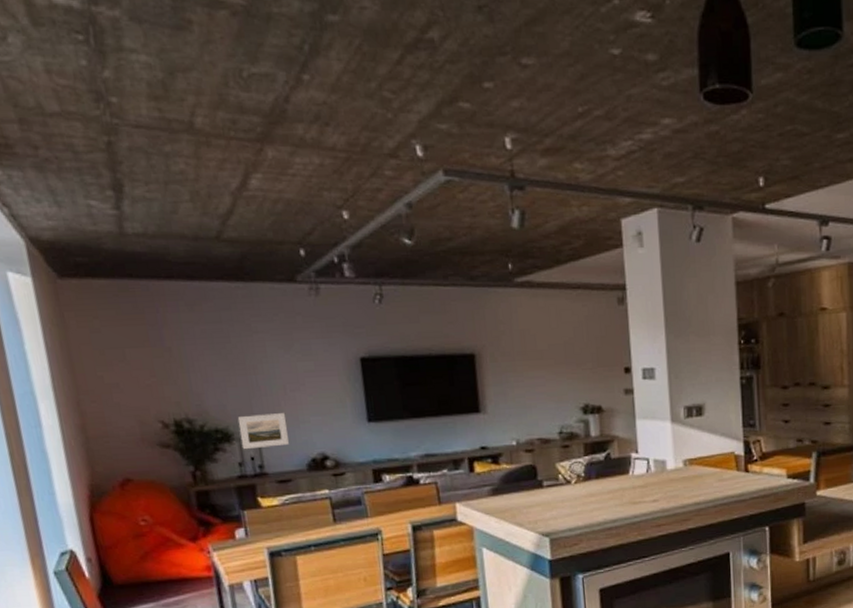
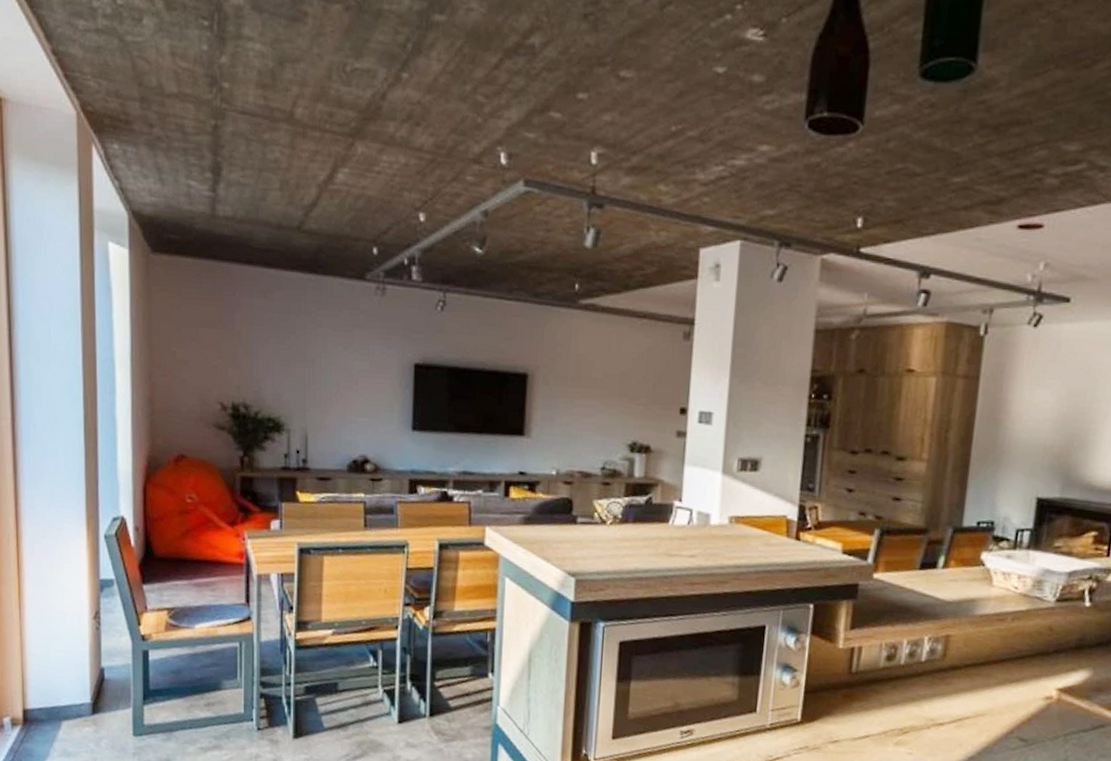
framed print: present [238,413,289,450] -> none [290,408,334,443]

